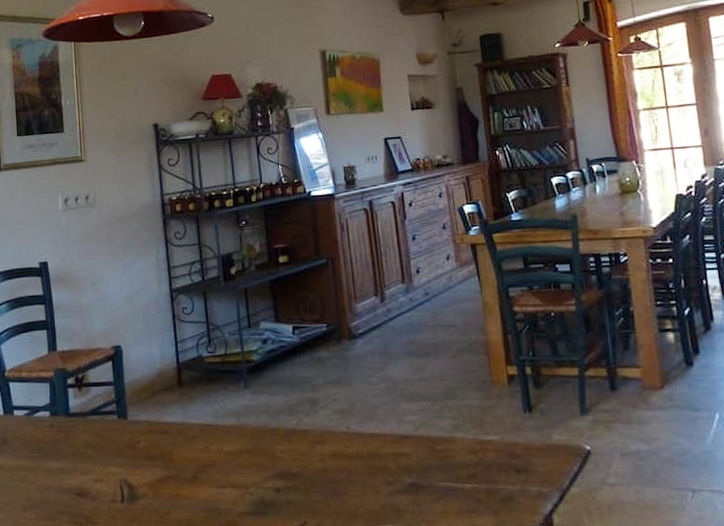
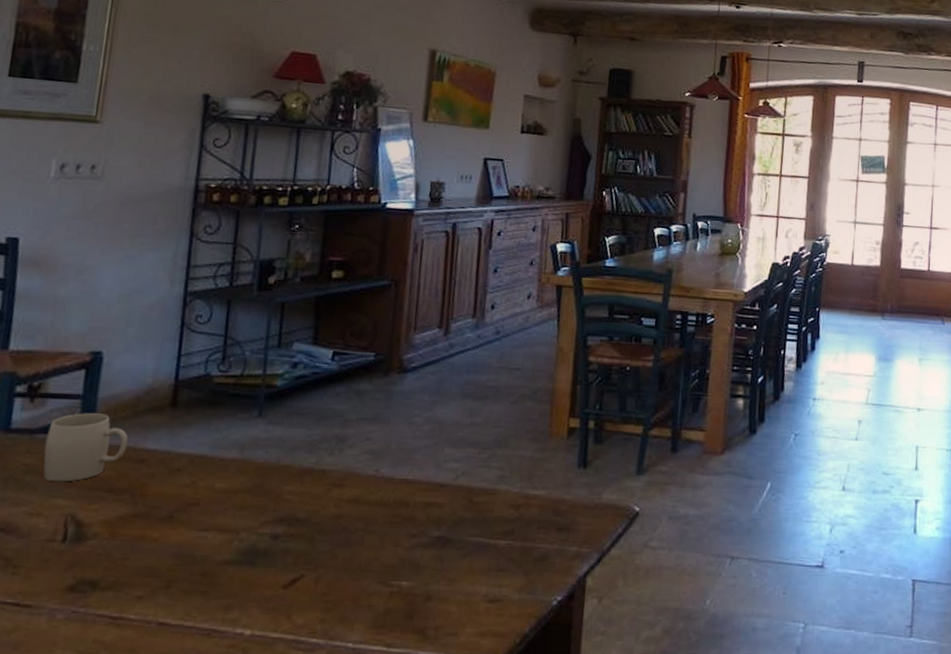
mug: none [95,396,153,454] -> present [43,413,129,482]

